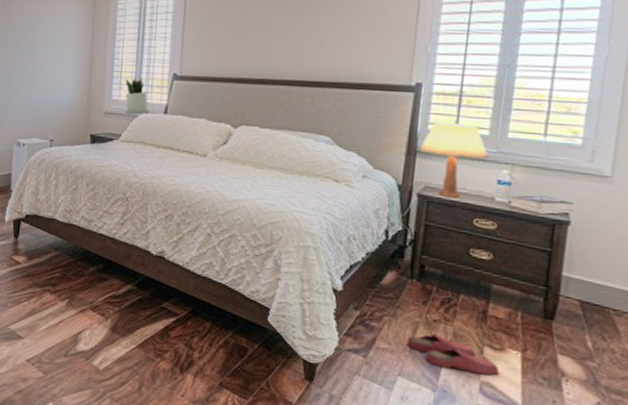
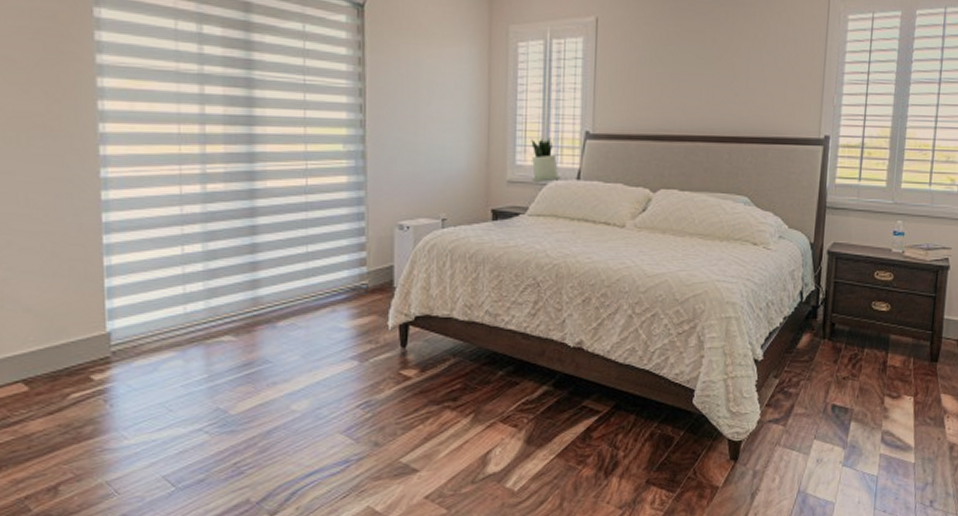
slippers: present [407,334,499,376] -> none [821,392,896,425]
table lamp: present [418,120,489,200] -> none [828,173,886,253]

